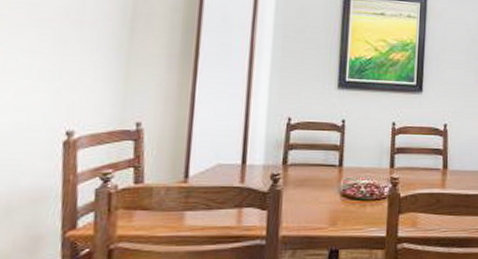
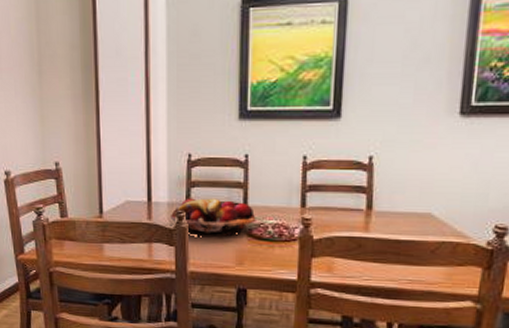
fruit basket: none [264,160,350,198] -> present [169,198,256,237]

